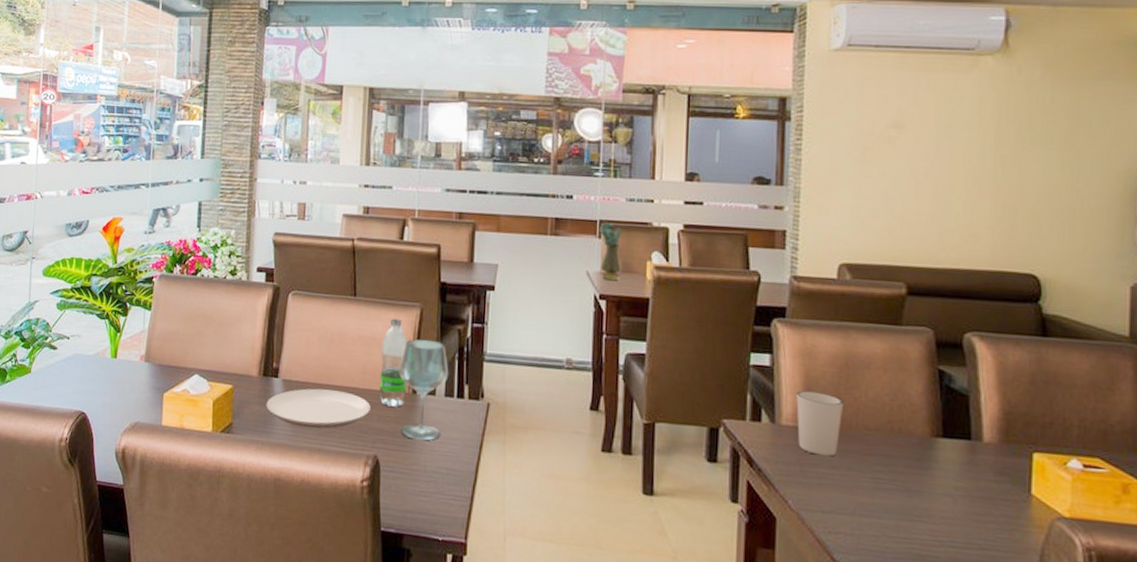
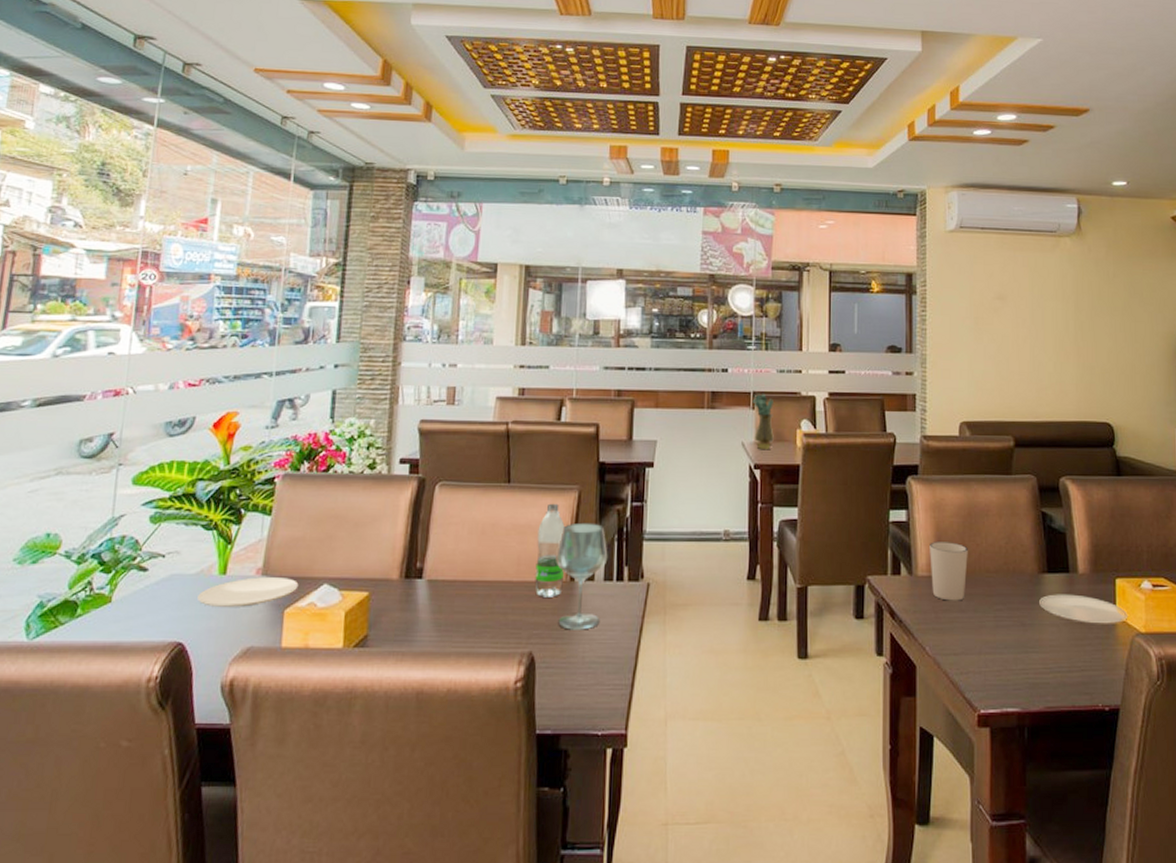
plate: none [95,363,175,388] -> present [197,577,299,607]
plate: present [266,388,371,429] -> none [408,586,525,630]
plate: none [930,461,1048,504] -> present [1039,594,1128,624]

